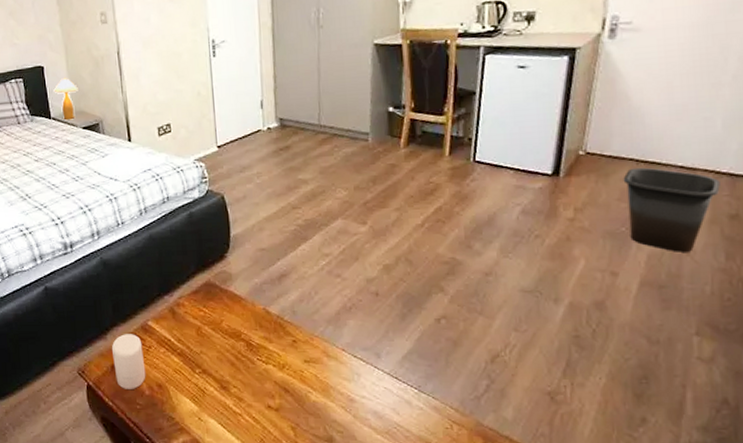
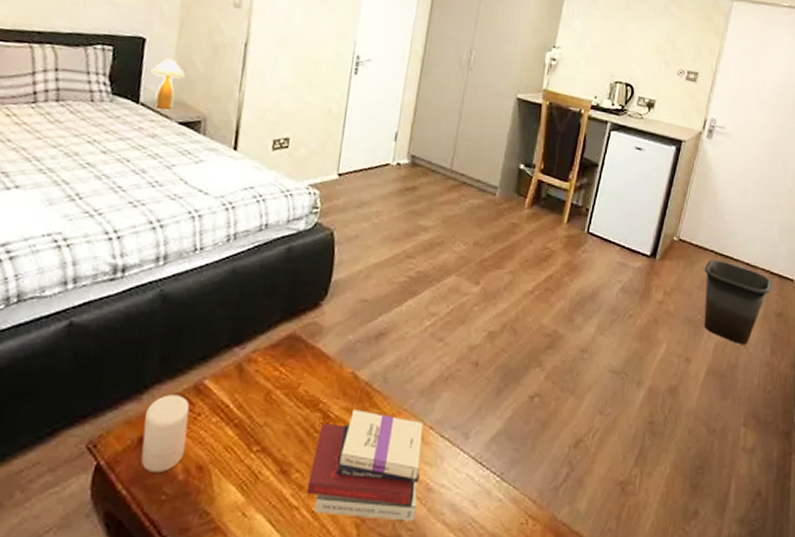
books: none [245,338,343,425] -> present [306,409,423,521]

